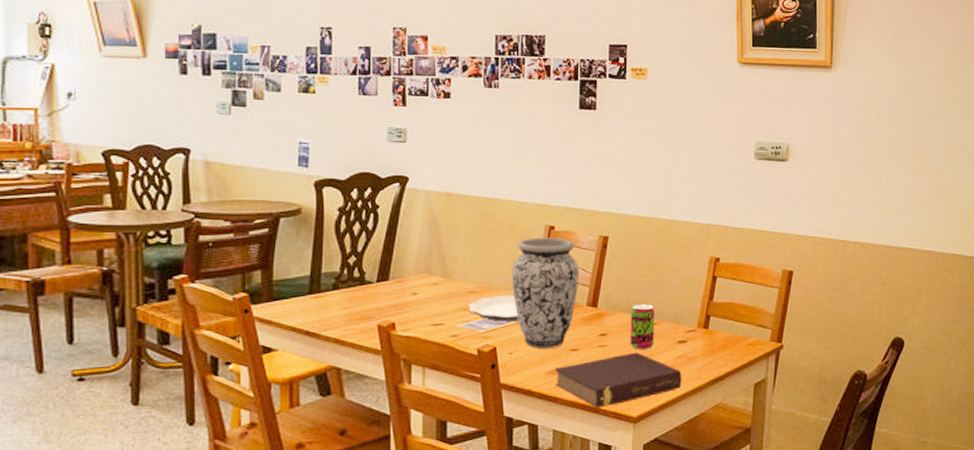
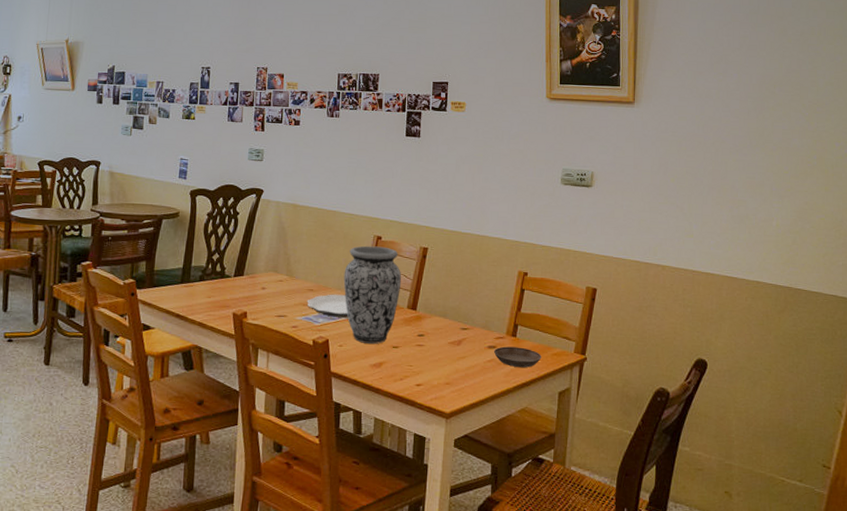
book: present [555,352,682,408] -> none [377,353,491,401]
beverage can: present [630,303,655,349] -> none [444,309,467,351]
saucer: none [684,339,736,361] -> present [493,346,542,367]

